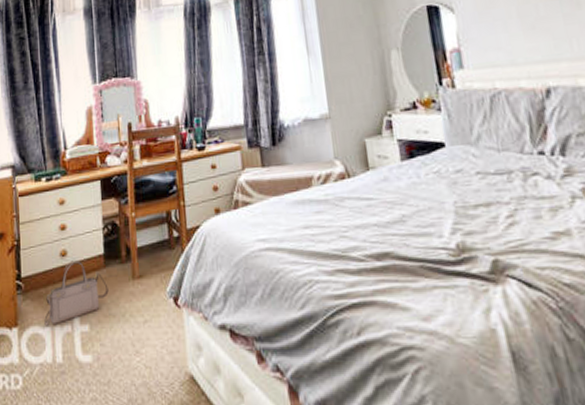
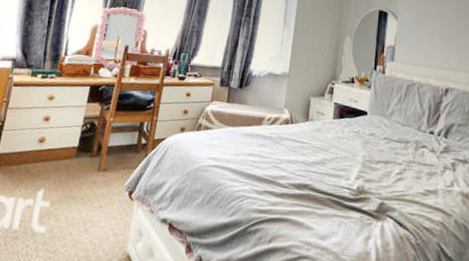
handbag: present [44,259,109,326] -> none [9,146,75,198]

